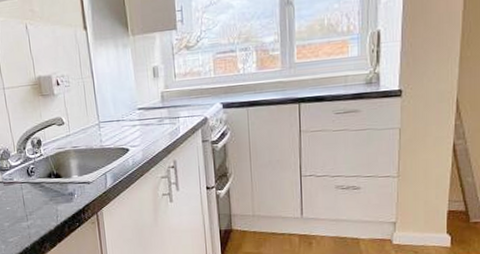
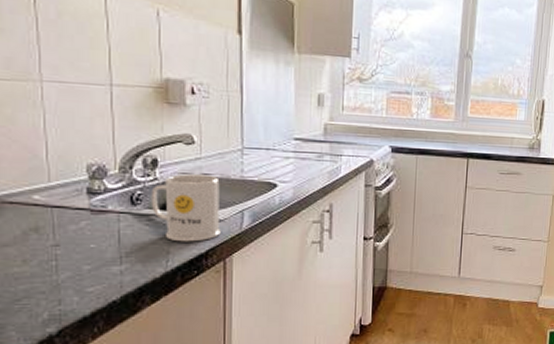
mug: none [39,147,92,202] -> present [151,174,221,242]

